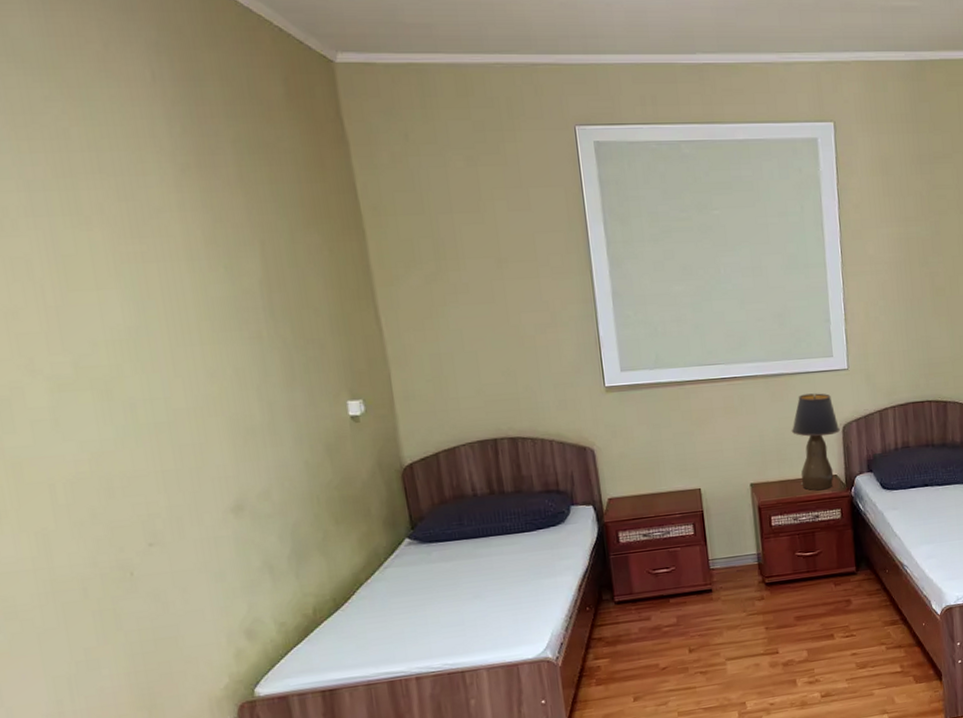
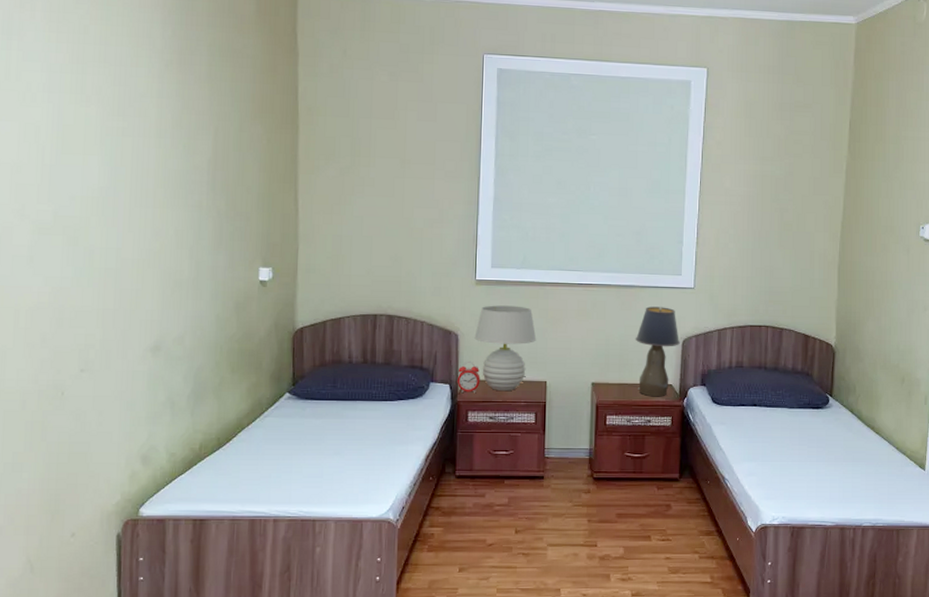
alarm clock: none [600,476,627,513] -> present [457,361,481,394]
table lamp: none [613,410,683,505] -> present [474,305,537,392]

